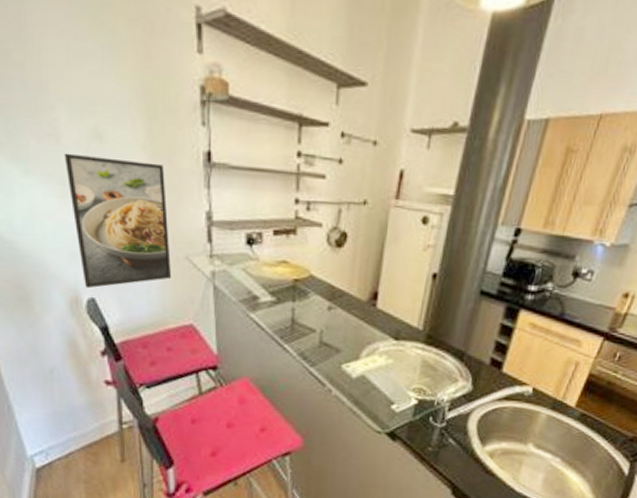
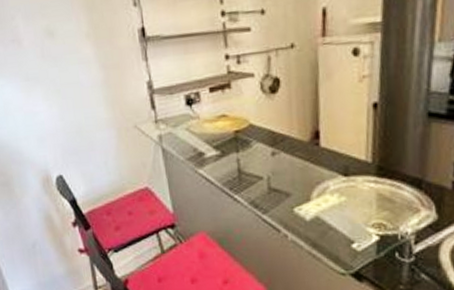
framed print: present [64,153,172,289] -> none [25,47,125,167]

